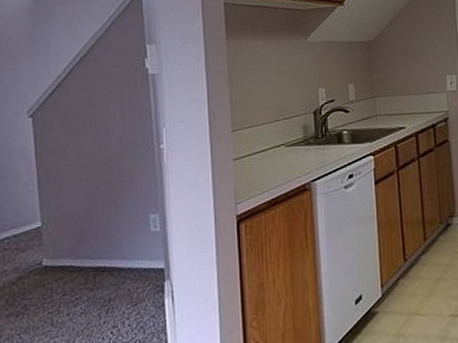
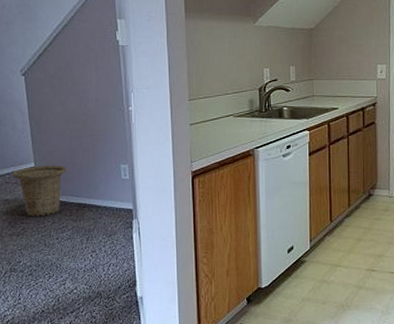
basket: none [13,221,82,290] -> present [12,165,67,217]

